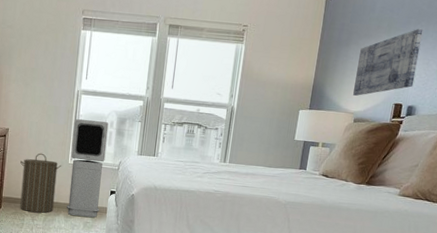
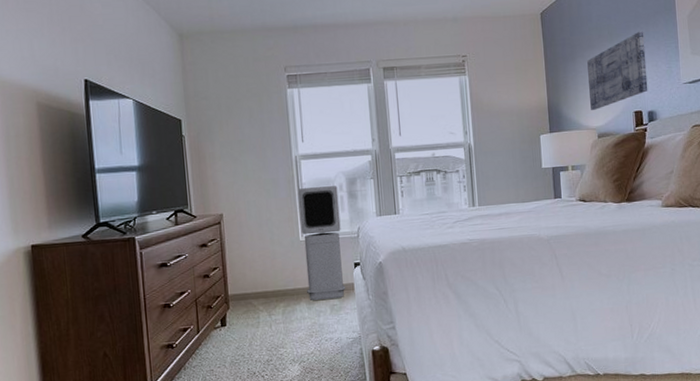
laundry hamper: present [20,153,62,213] -> none [243,235,293,307]

